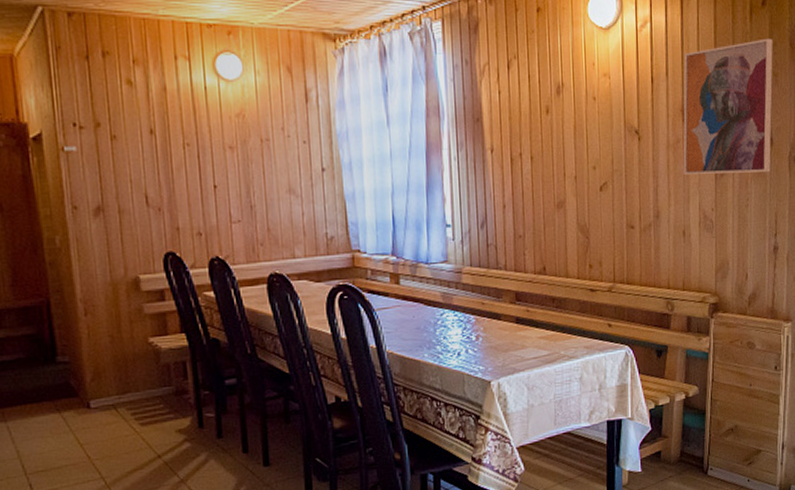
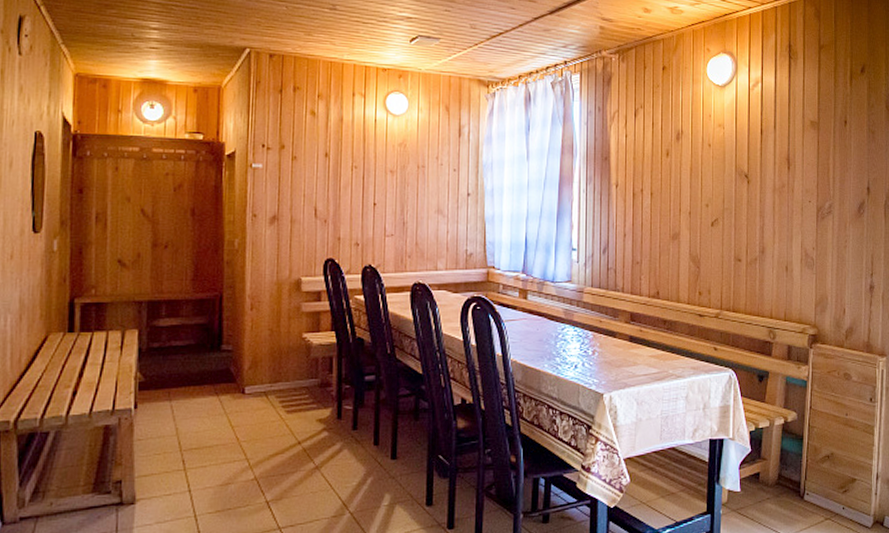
wall art: present [683,38,773,174] -> none [787,100,871,217]

